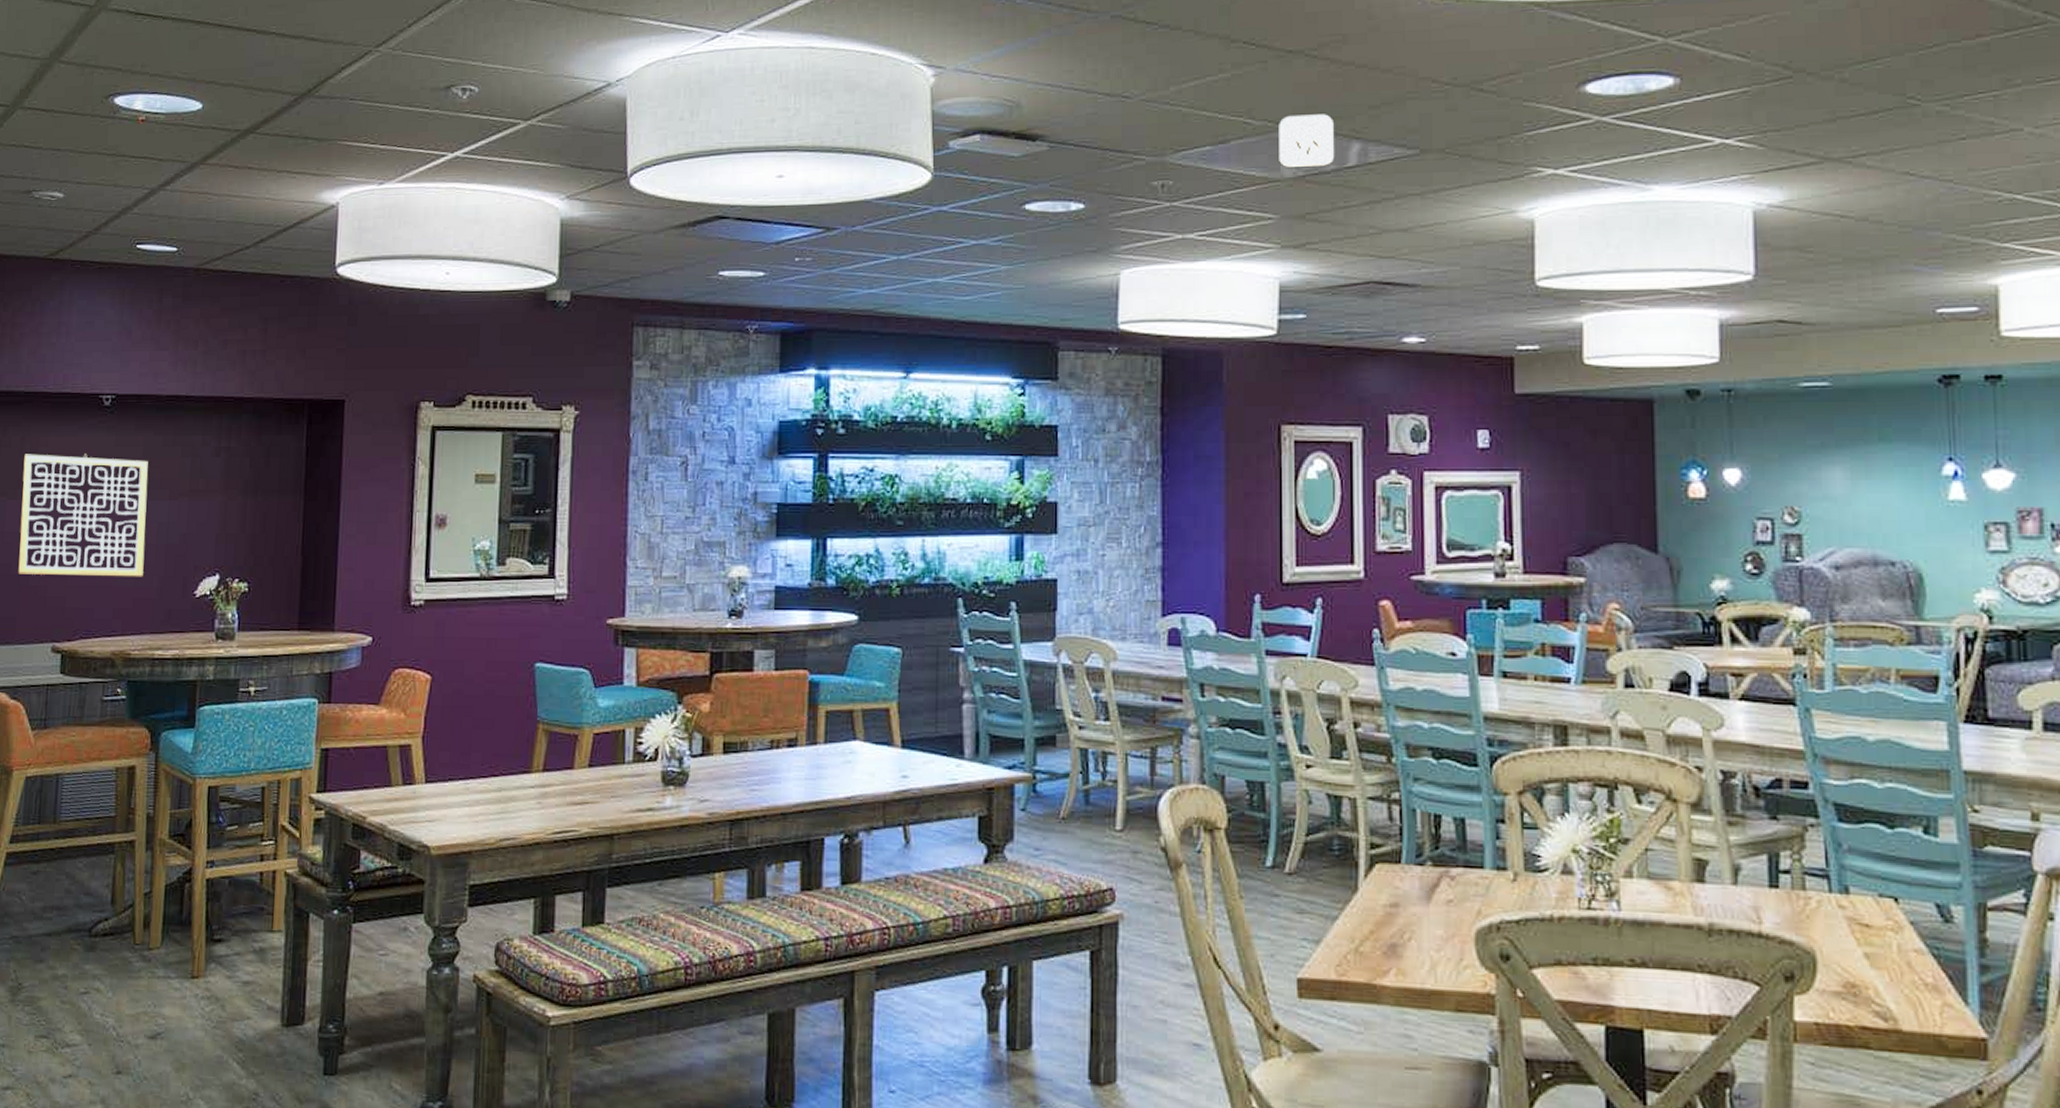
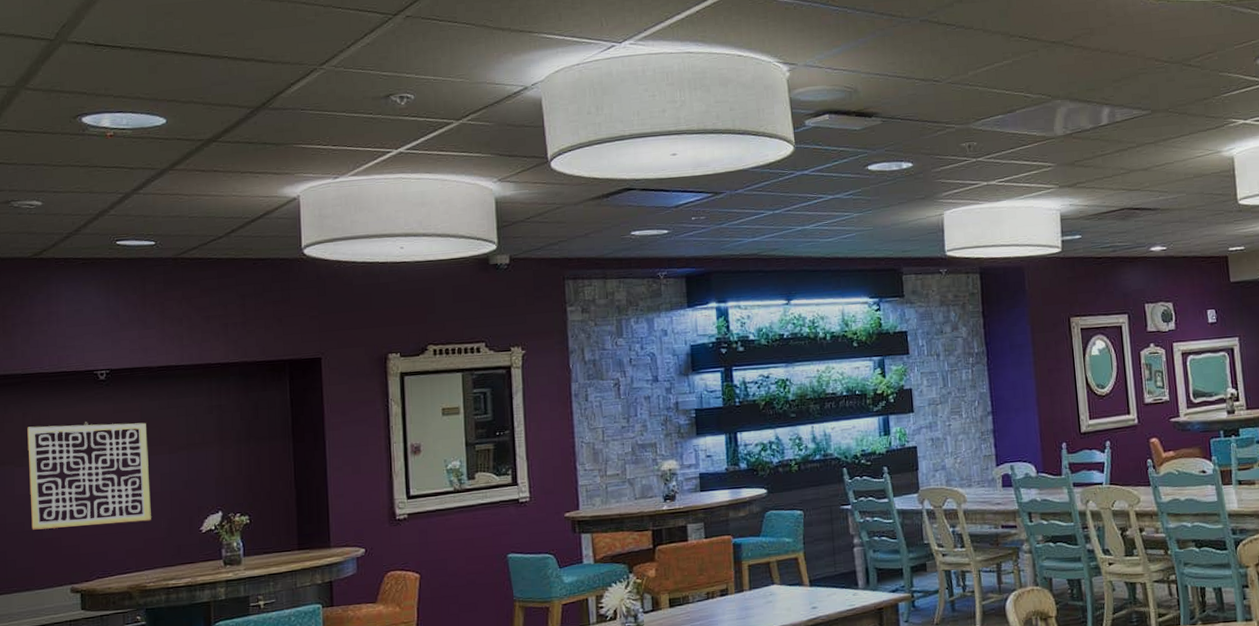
smoke detector: present [1279,114,1334,169] -> none [1050,87,1091,129]

